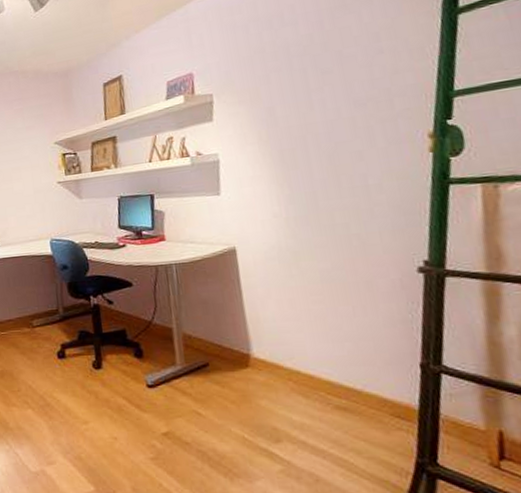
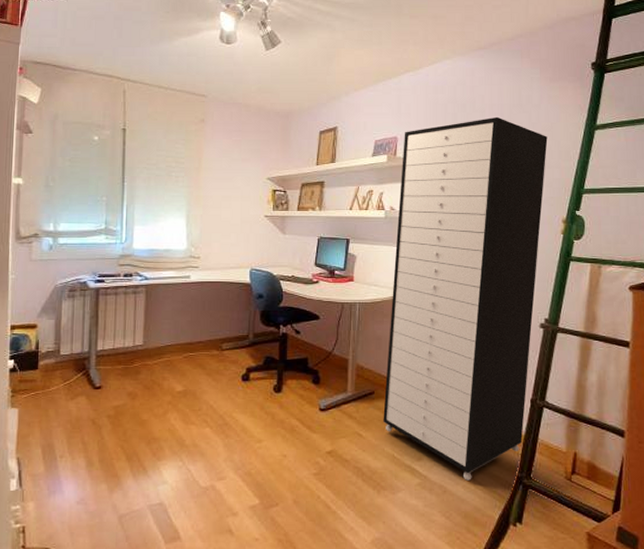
storage cabinet: none [200,25,417,467] -> present [383,116,548,480]

